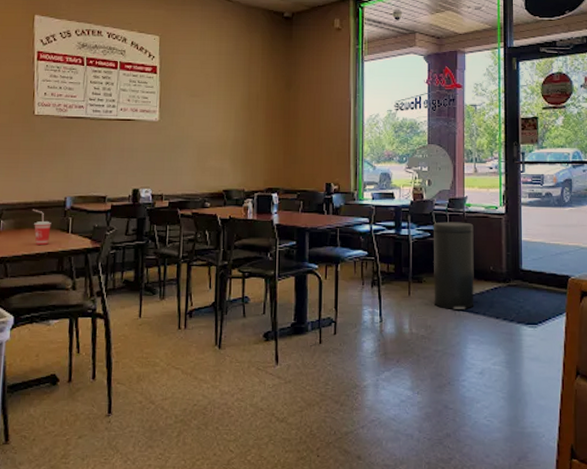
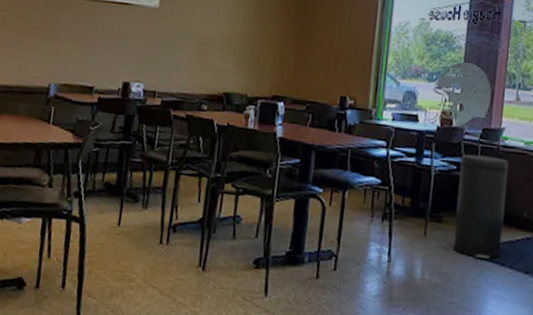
beverage cup: present [33,209,51,246] -> none [13,93,32,134]

